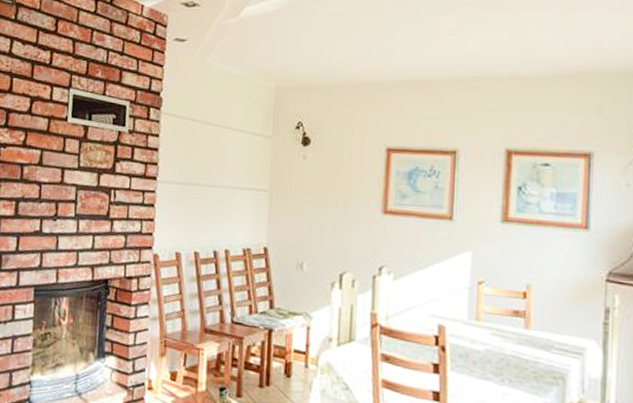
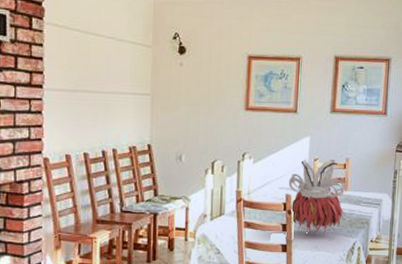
dried flowers: none [441,280,527,386] -> present [288,159,345,235]

